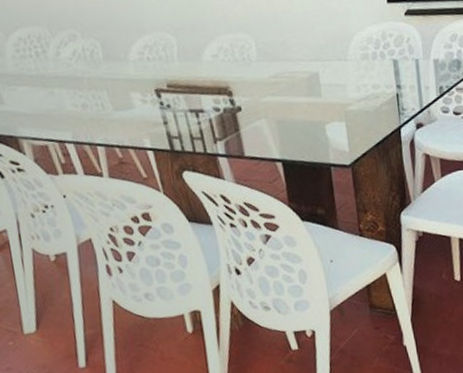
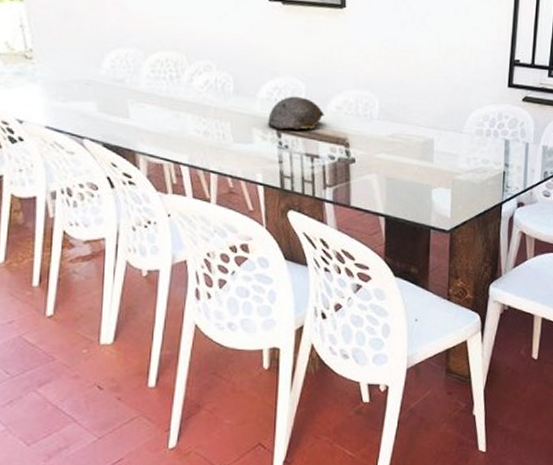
decorative bowl: none [144,51,201,89] -> present [268,96,324,131]

